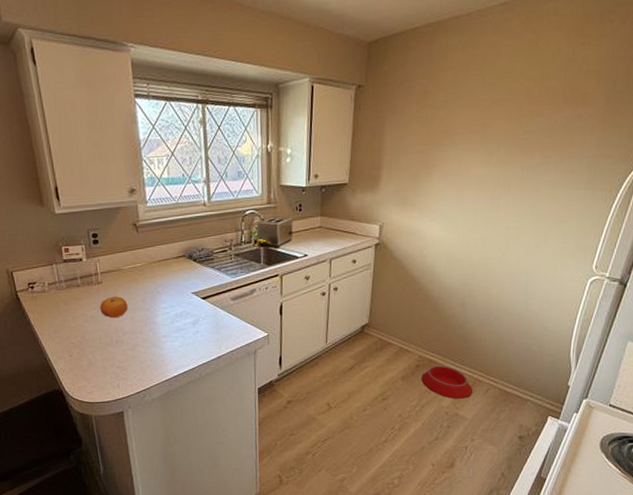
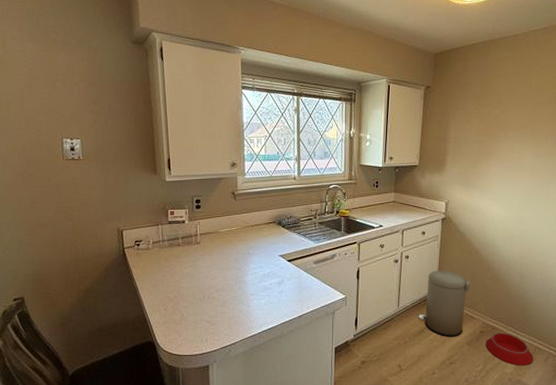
fruit: present [100,296,128,318] -> none [196,256,222,276]
toaster: present [256,216,293,248] -> none [338,191,371,218]
pedal bin: none [347,301,407,373] -> present [417,270,471,337]

